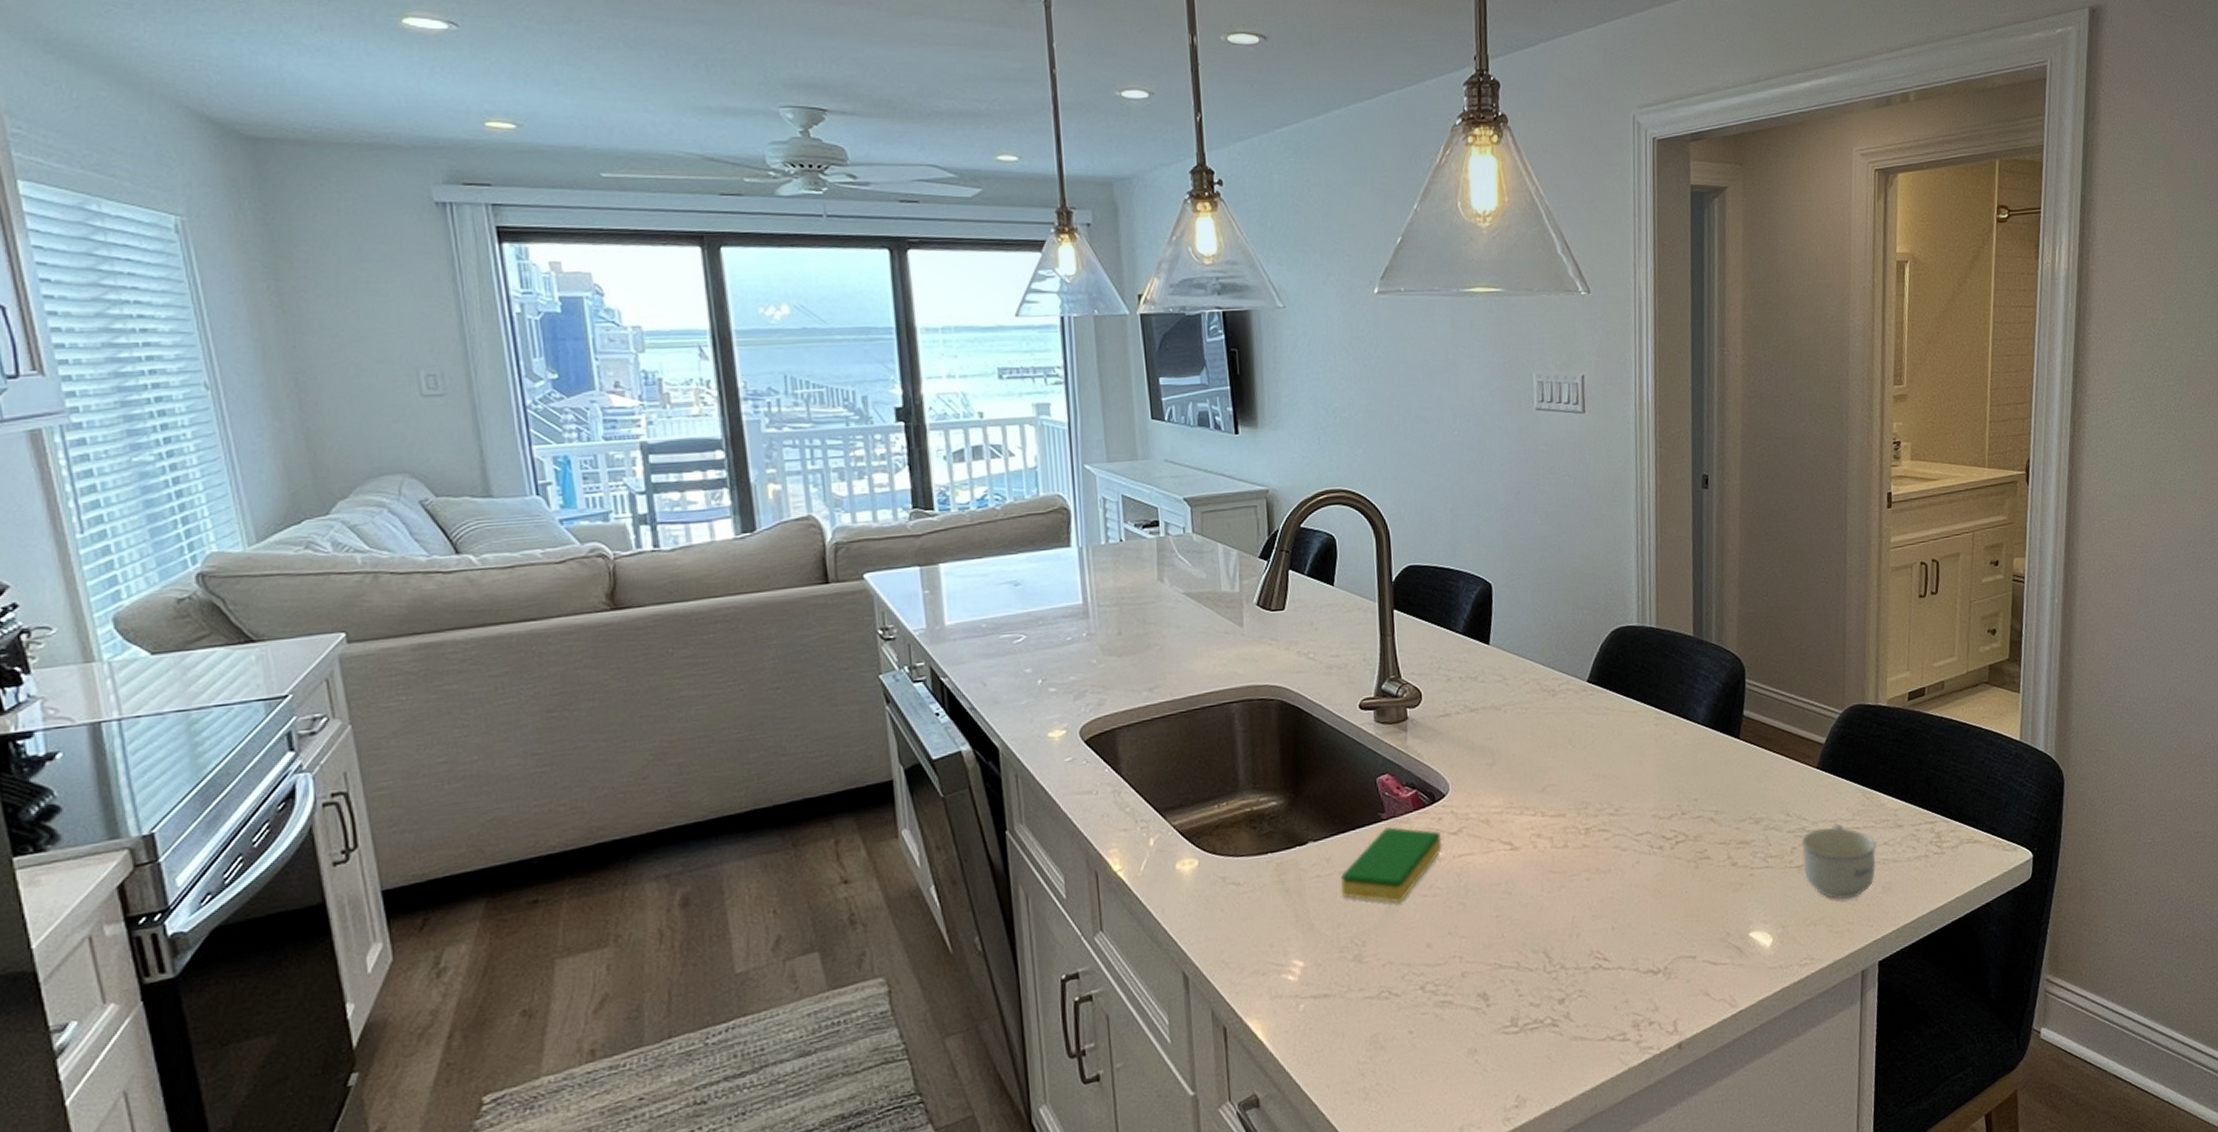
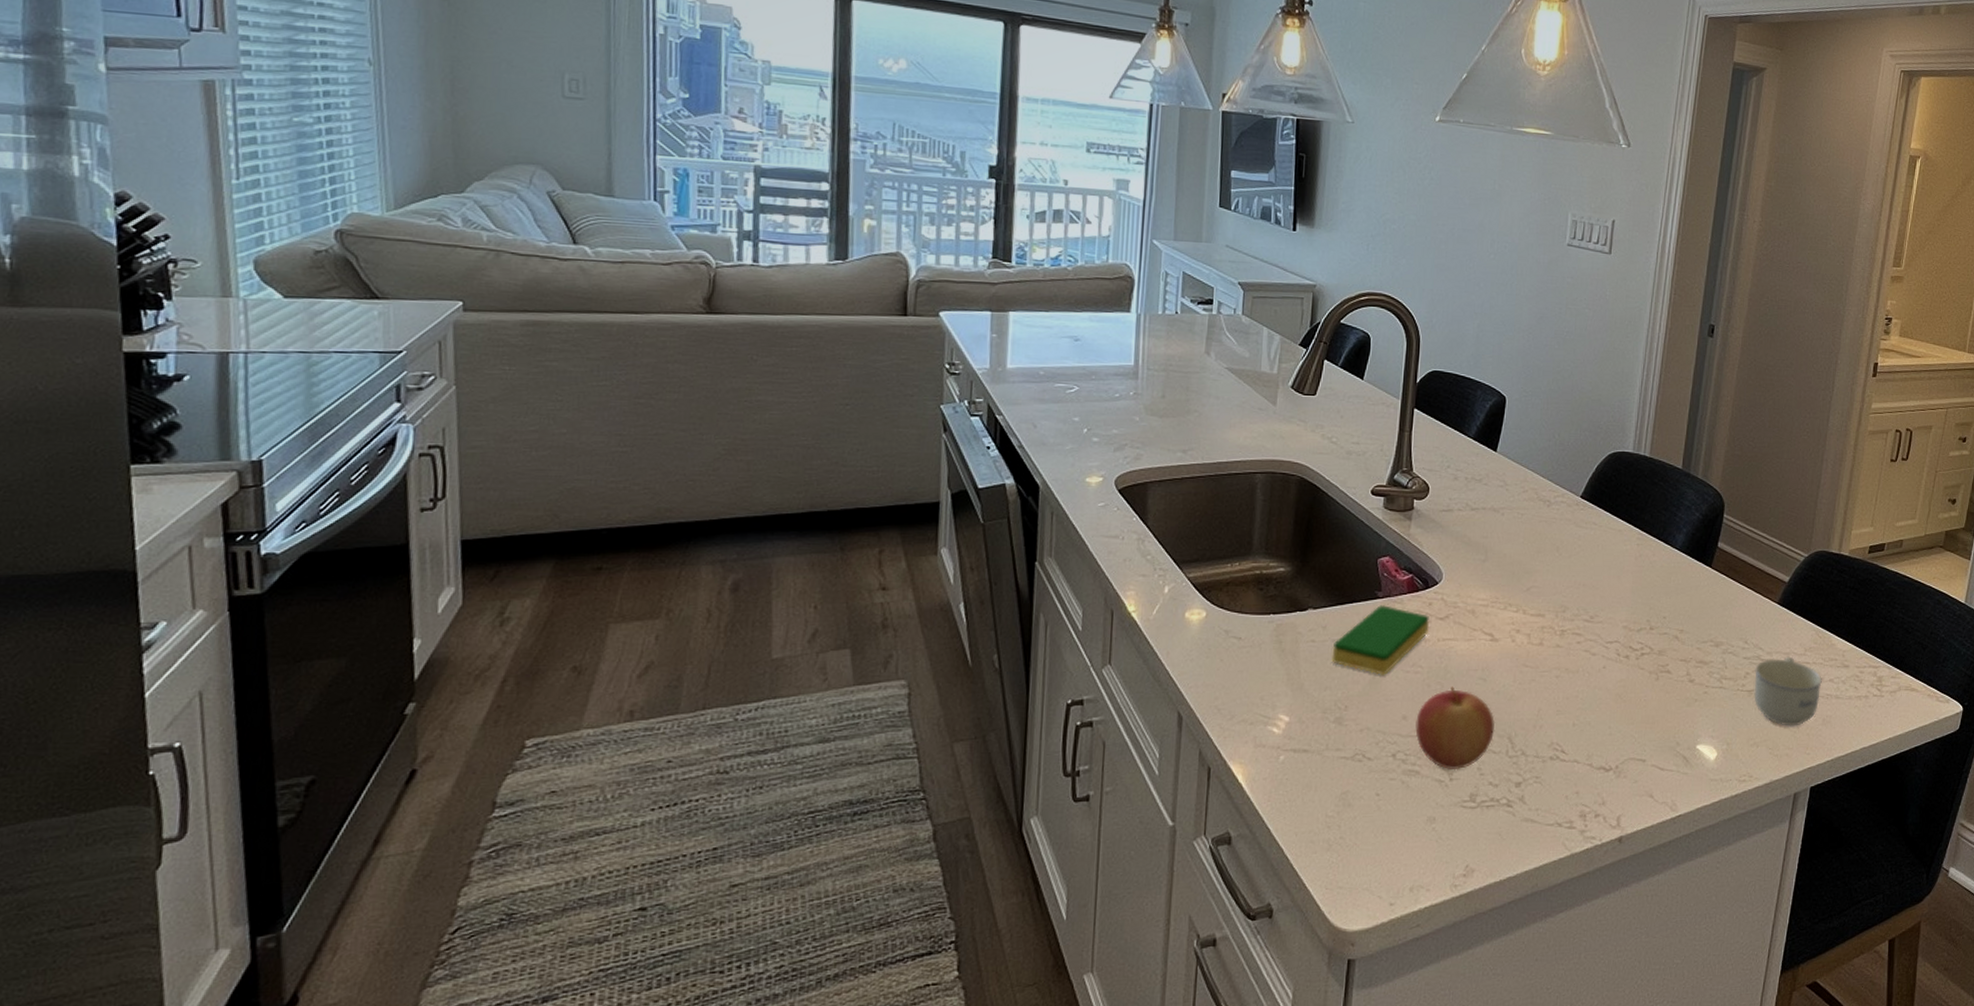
apple: none [1441,905,1529,995] -> present [1415,687,1496,770]

